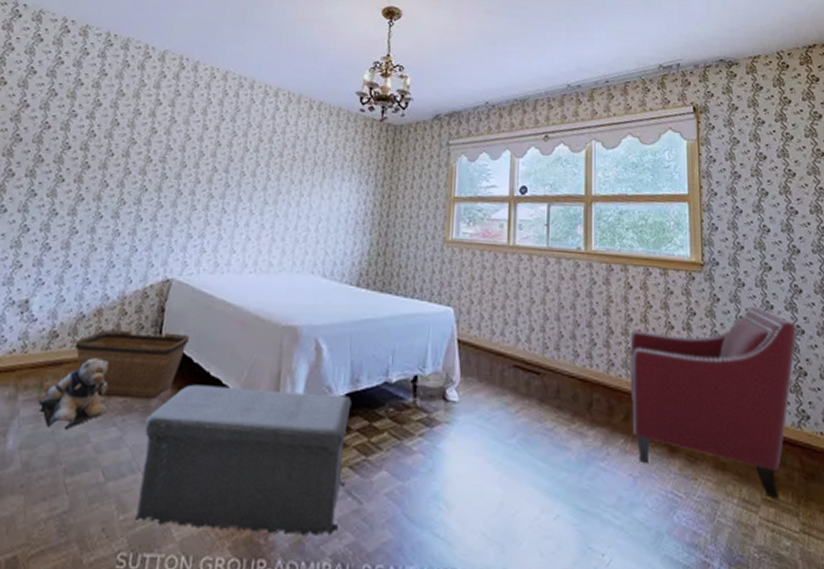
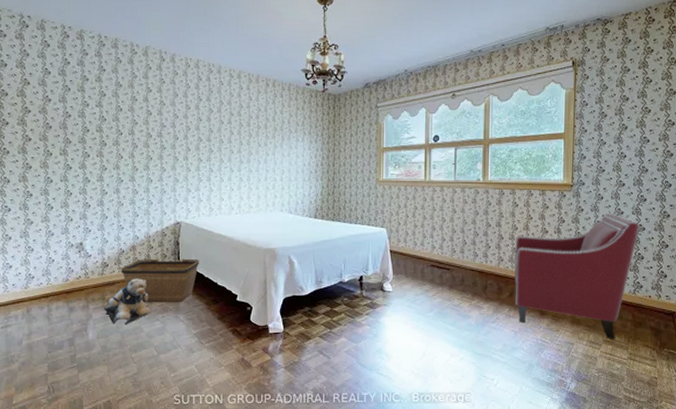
storage ottoman: present [134,384,352,536] -> none [178,291,318,379]

